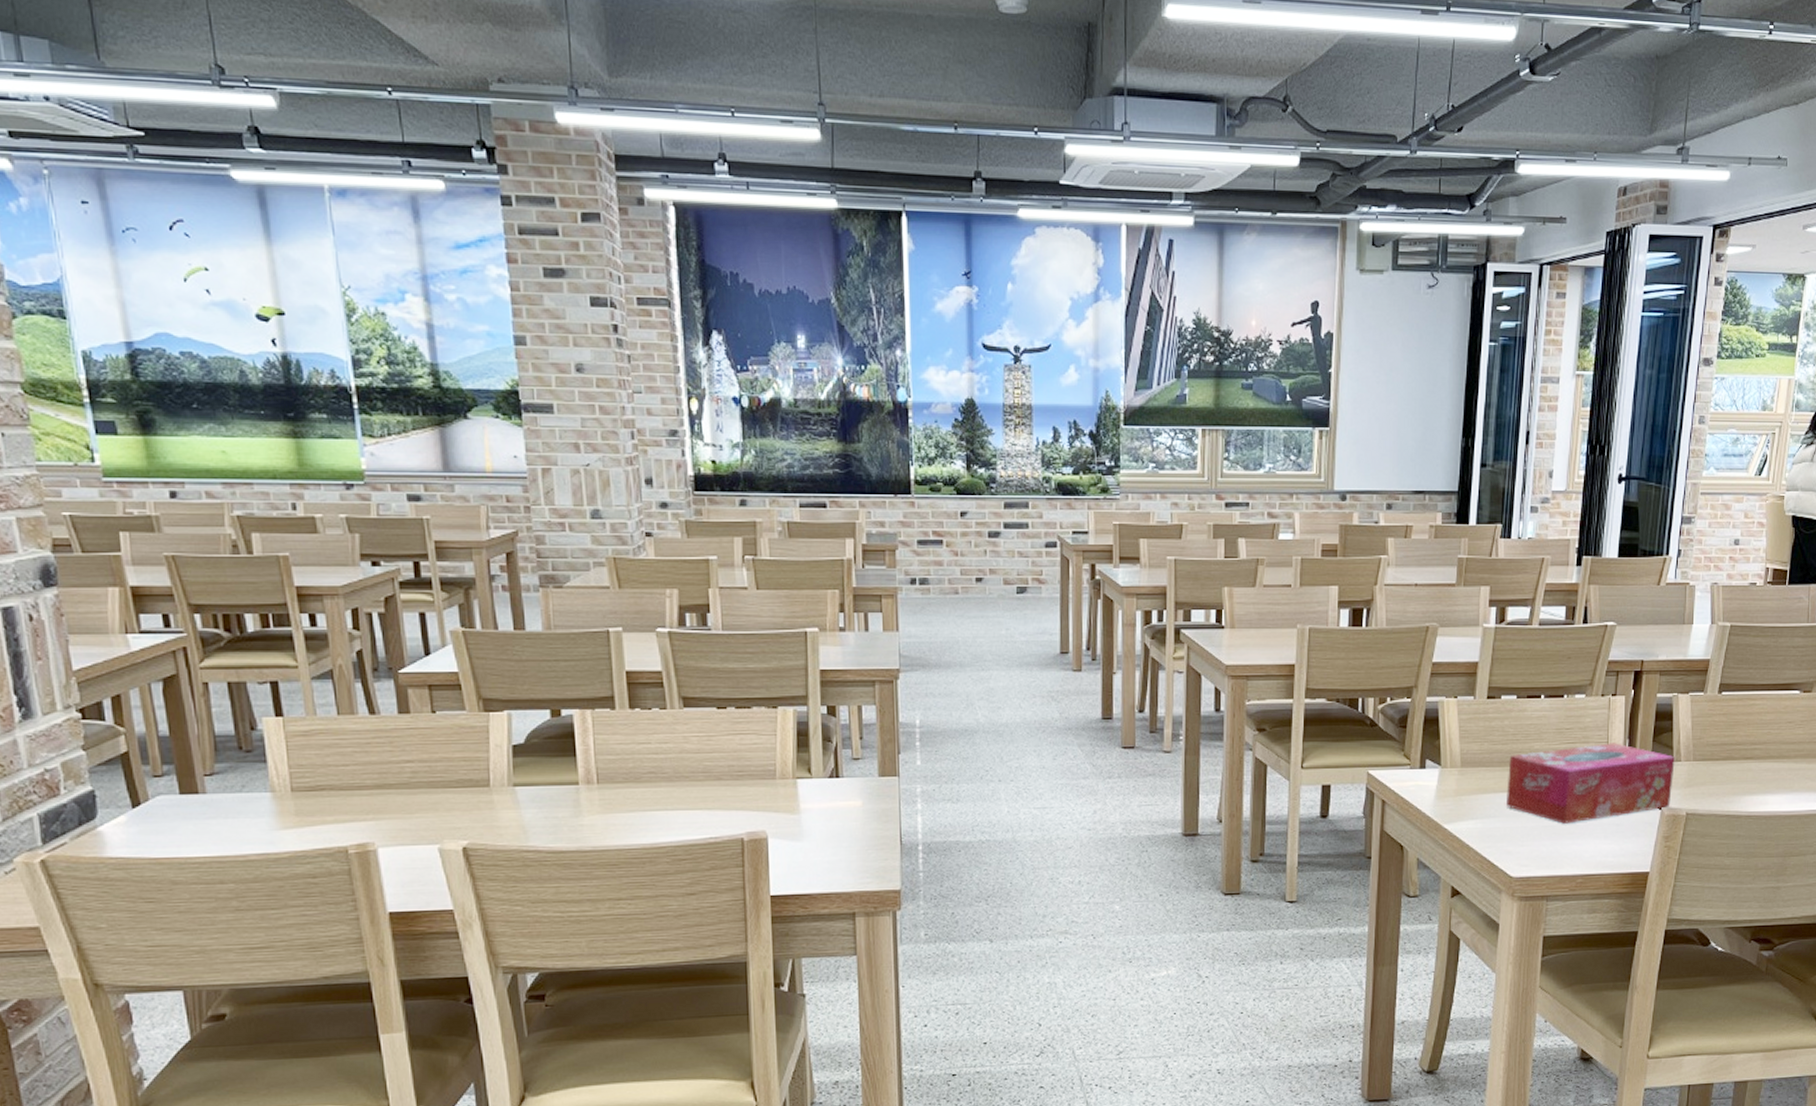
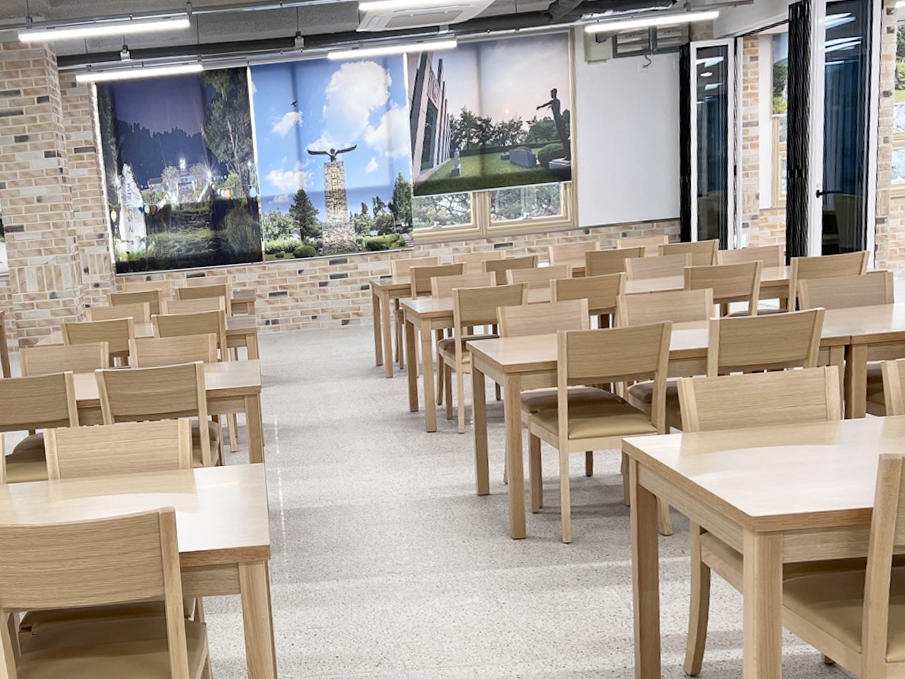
tissue box: present [1507,743,1675,824] -> none [740,404,888,472]

